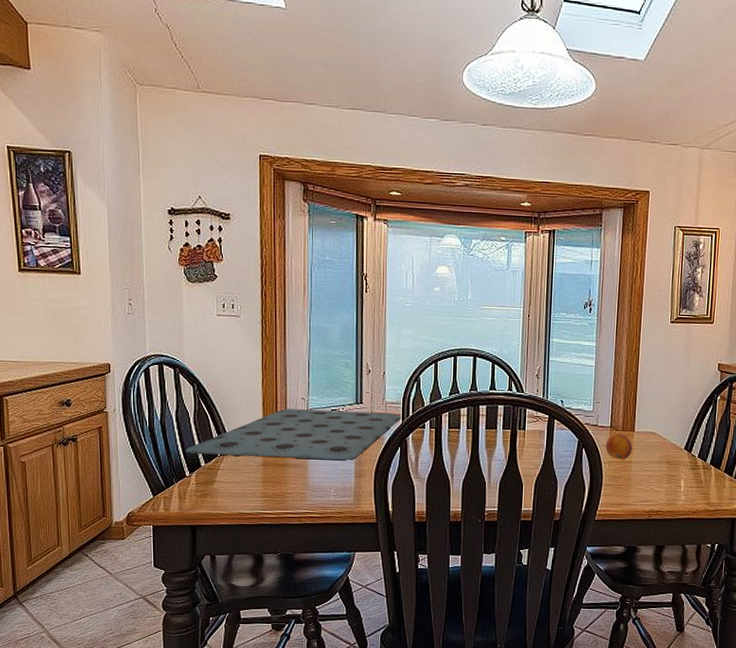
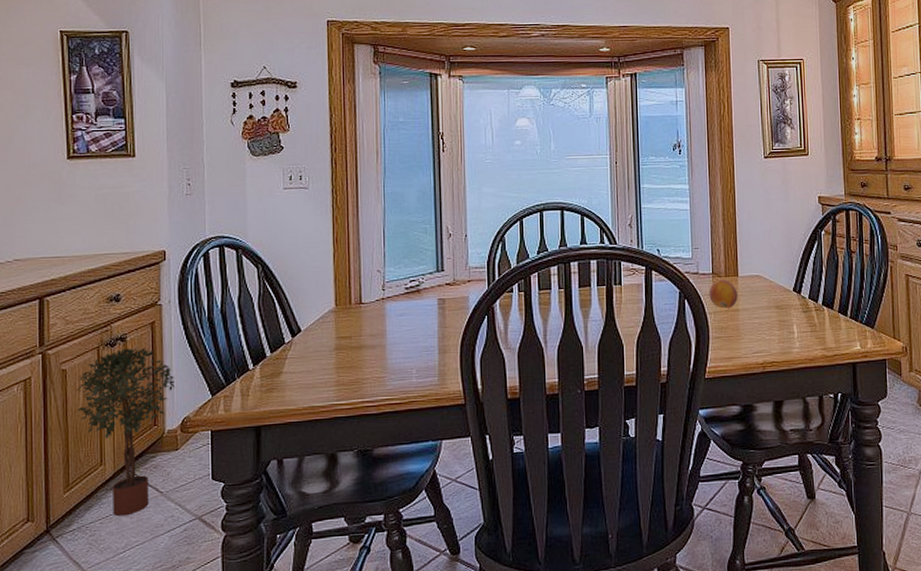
potted tree: none [35,448,121,590] -> present [77,347,176,517]
placemat: present [185,409,402,461] -> none [248,279,487,344]

